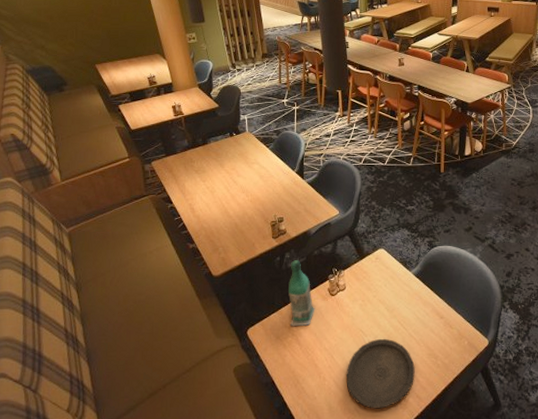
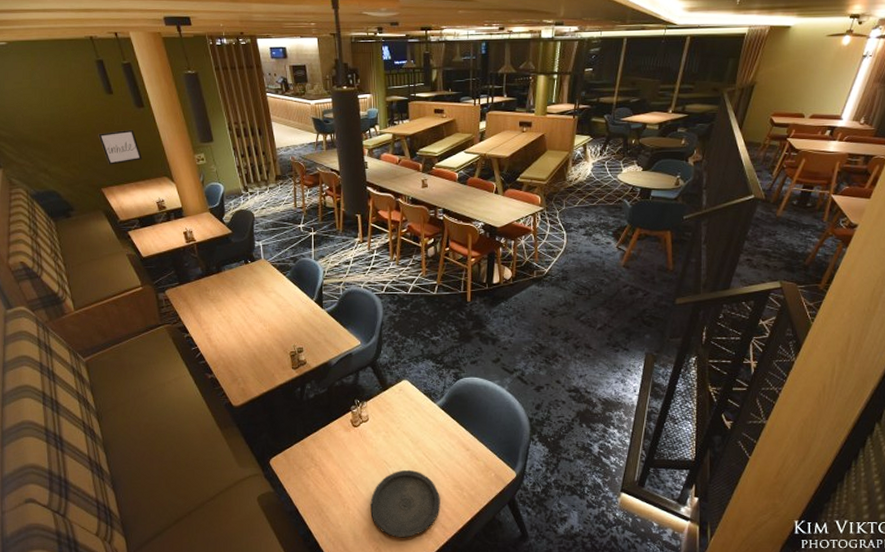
wall art: none [95,10,137,43] -> present [98,129,143,165]
bottle: present [289,260,315,326] -> none [310,391,338,456]

